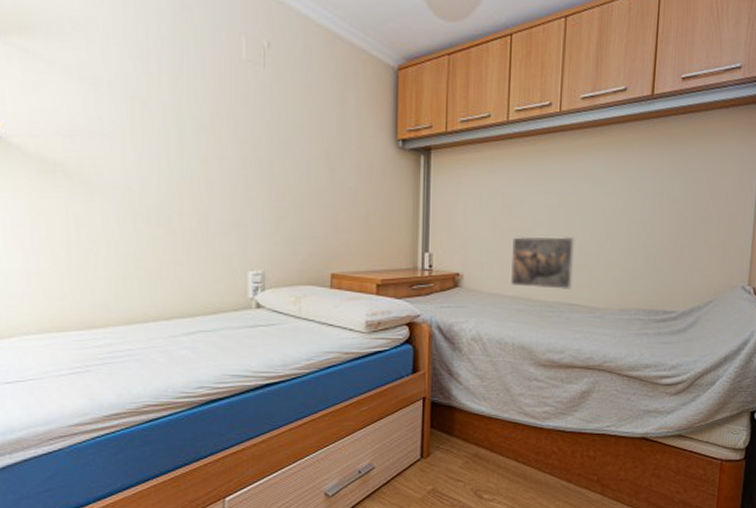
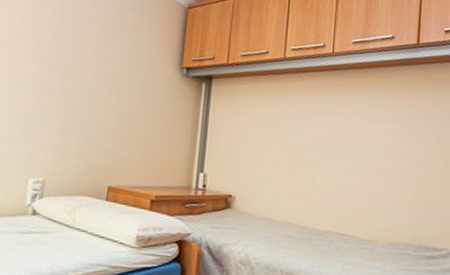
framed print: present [511,236,575,290] -> none [281,163,346,219]

